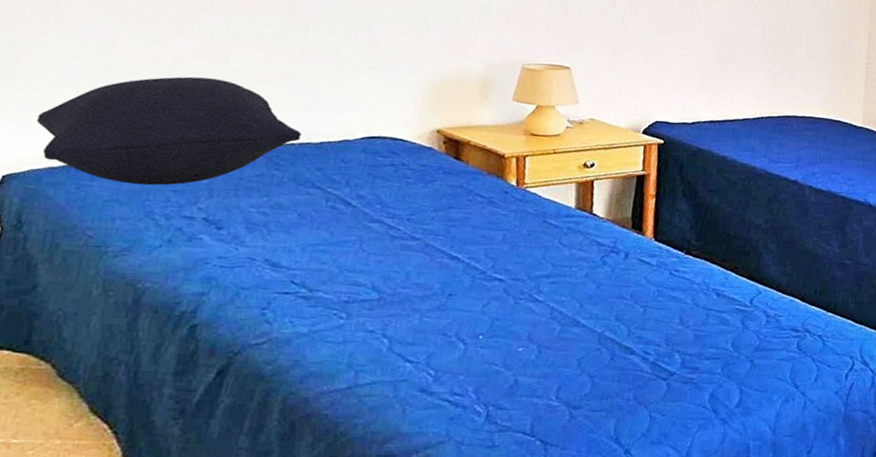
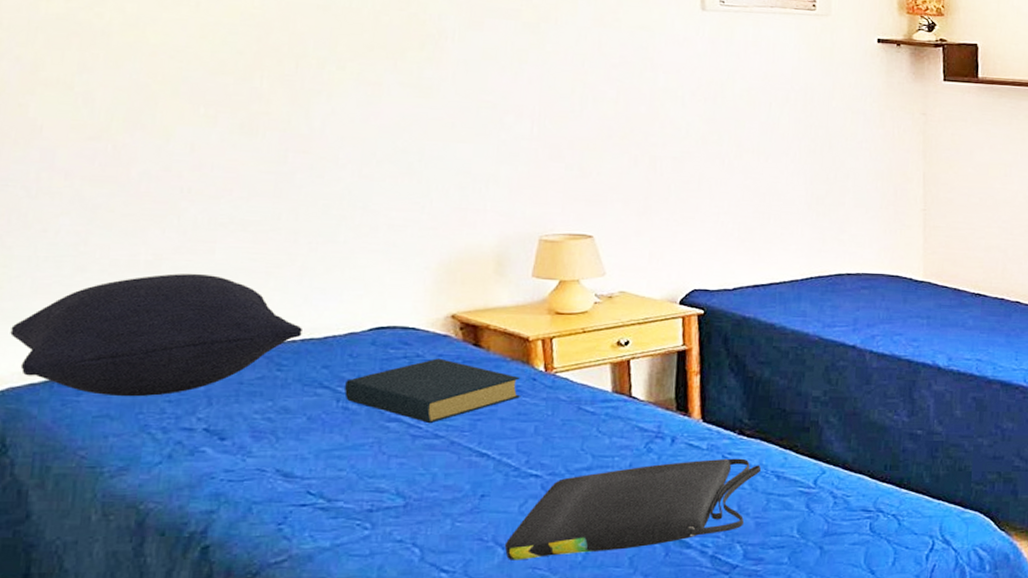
hardback book: none [334,168,494,226] -> present [344,358,521,423]
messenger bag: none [465,274,703,356] -> present [504,458,761,560]

